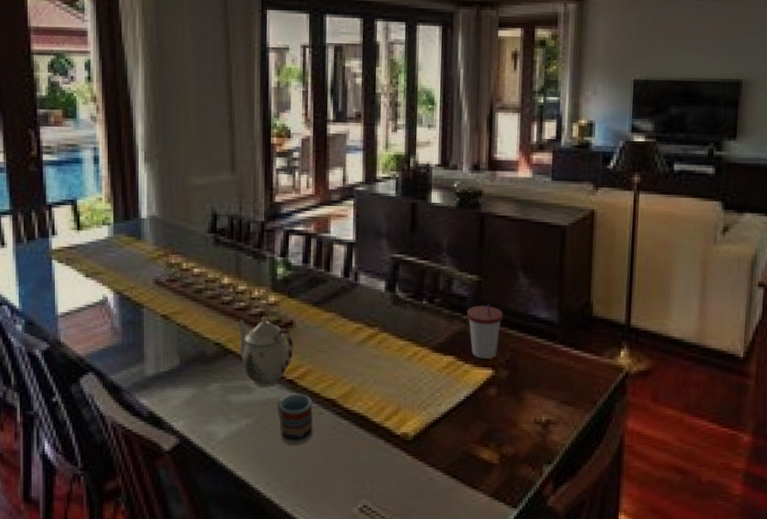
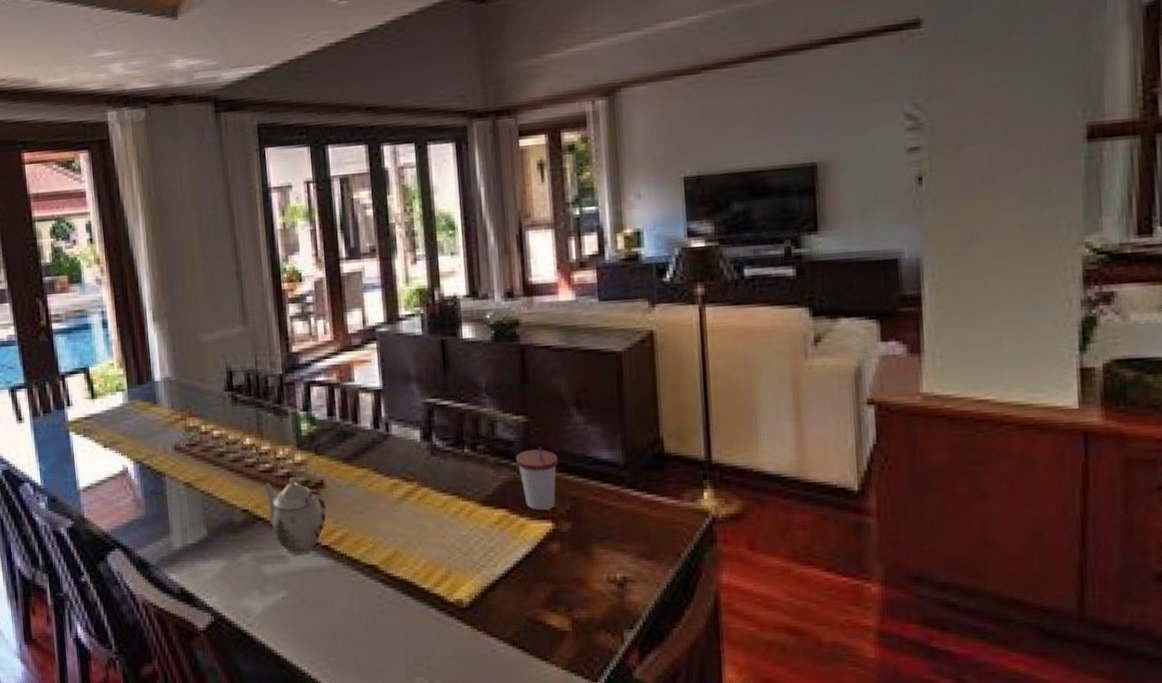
cup: present [277,394,314,444] -> none [314,561,357,617]

